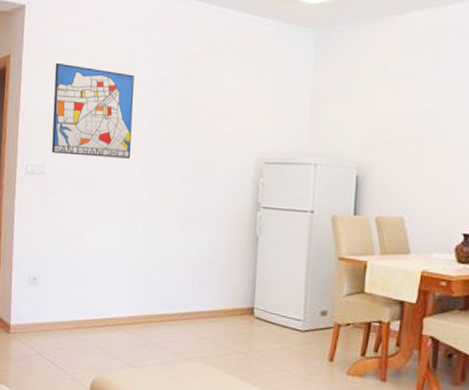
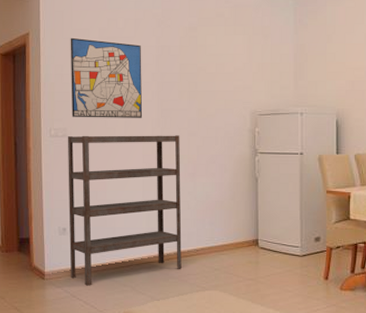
shelving unit: none [38,174,172,345] -> present [67,135,182,286]

